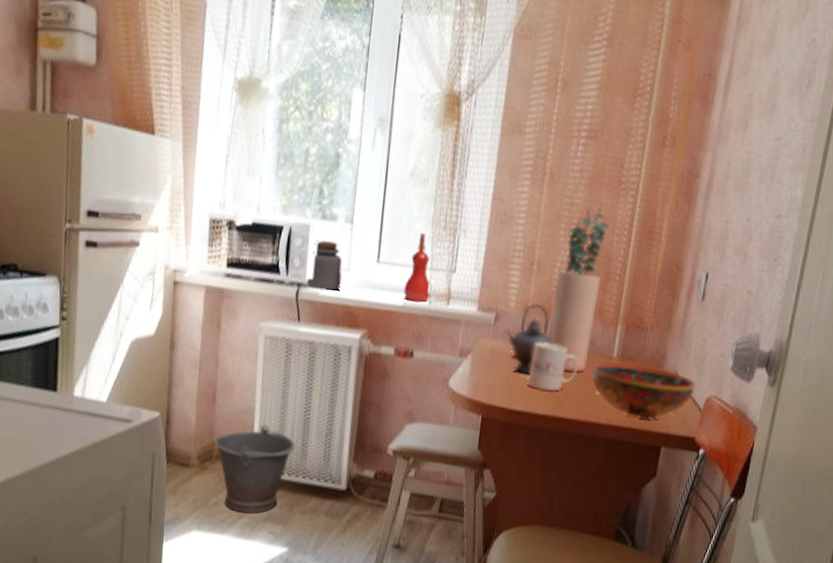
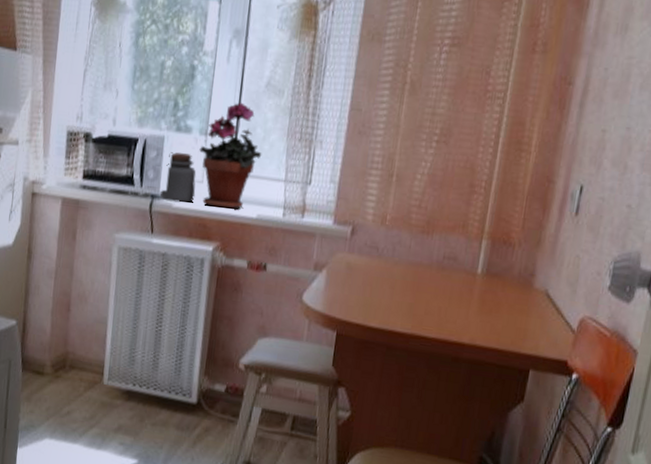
bucket: present [214,424,296,514] -> none [67,335,148,424]
potted plant: none [345,190,408,298] -> present [199,102,262,210]
spray bottle: present [403,233,432,302] -> none [257,145,286,215]
teapot: present [504,302,553,375] -> none [361,215,413,291]
mug: present [528,342,579,392] -> none [386,256,440,309]
vase: present [548,205,609,374] -> none [407,114,473,290]
bowl: present [590,362,696,418] -> none [452,278,569,339]

